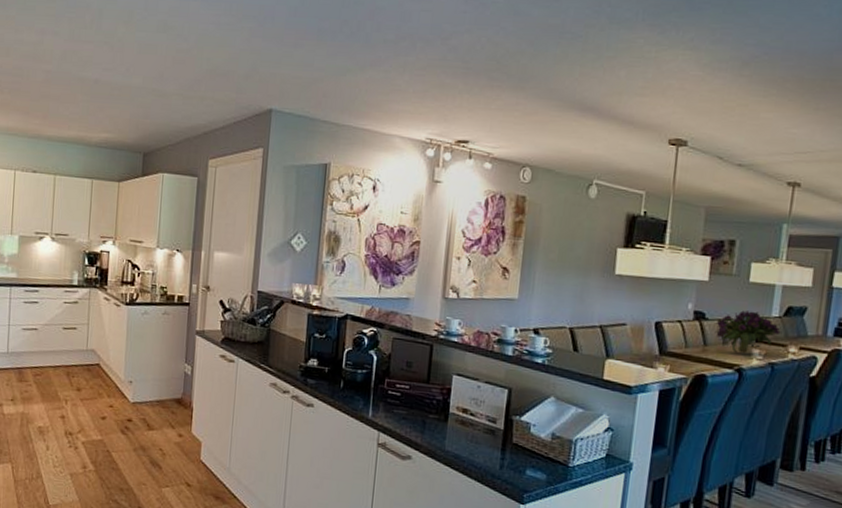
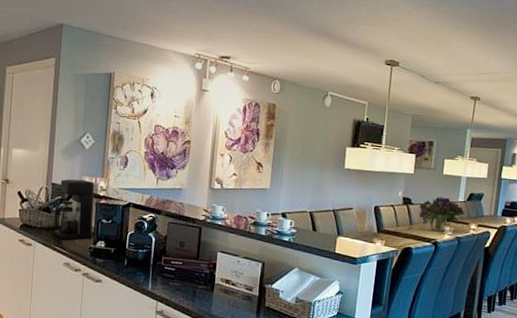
coffee maker: none [259,286,306,357] -> present [54,179,95,240]

